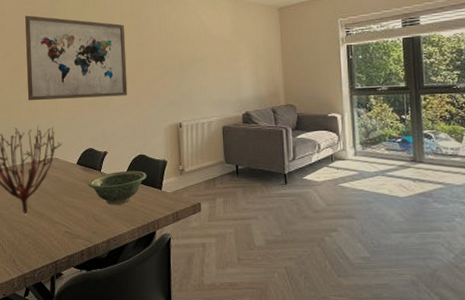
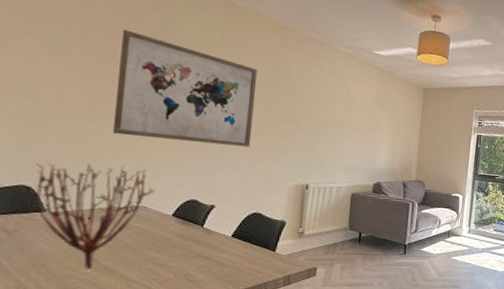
bowl: present [87,170,146,204] -> none [183,228,260,264]

